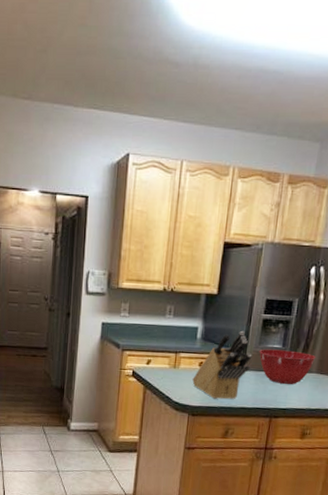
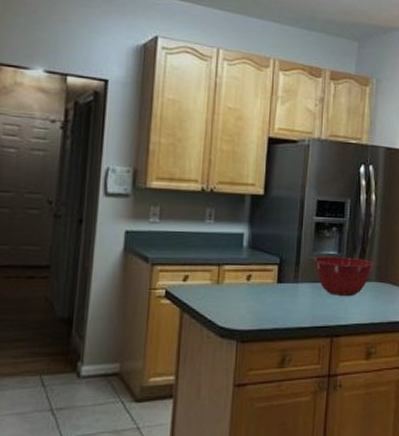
knife block: present [192,330,253,399] -> none [240,236,307,319]

